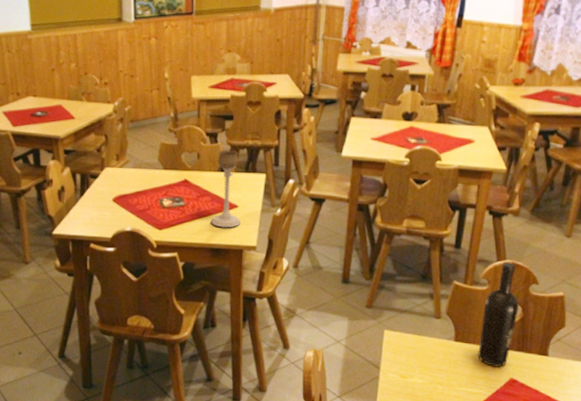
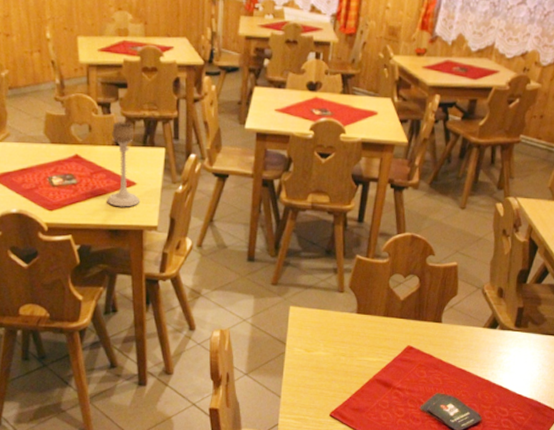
wine bottle: present [478,262,519,367] -> none [378,234,417,336]

